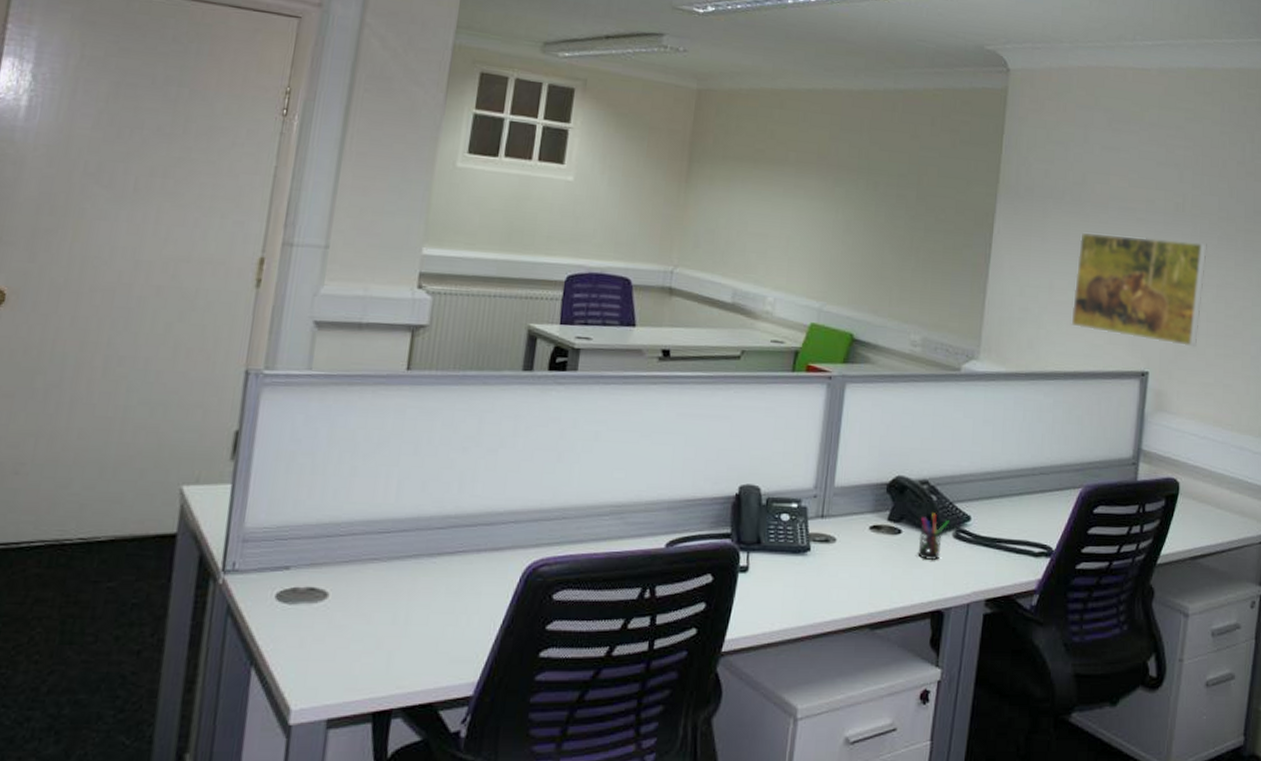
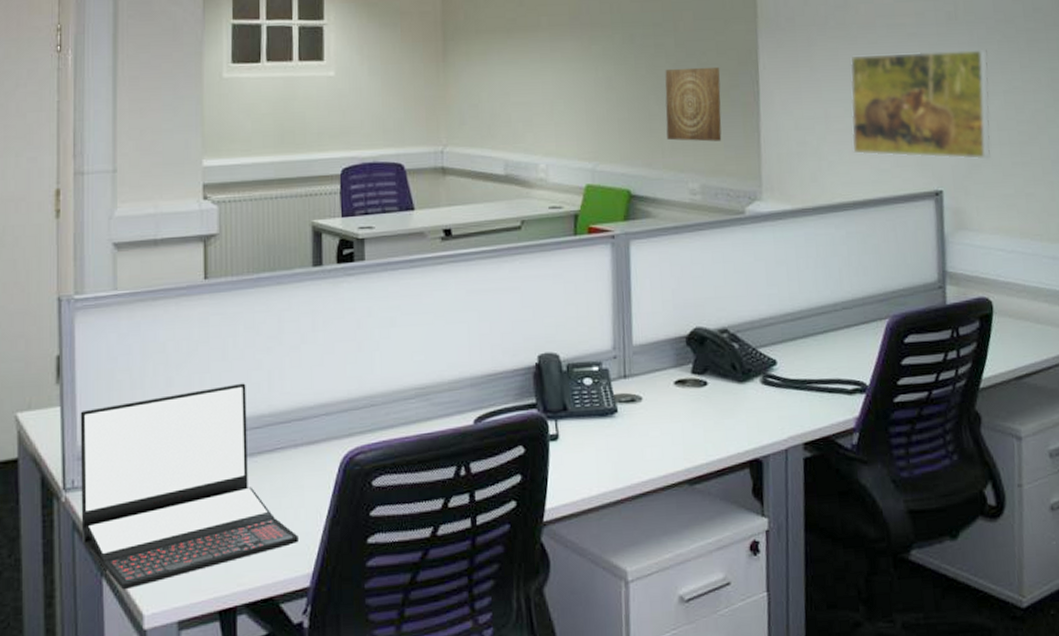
laptop: none [234,480,468,682] -> present [80,383,298,590]
wall art: none [896,220,957,297] -> present [665,66,722,142]
pen holder: present [918,513,949,561] -> none [725,361,755,410]

